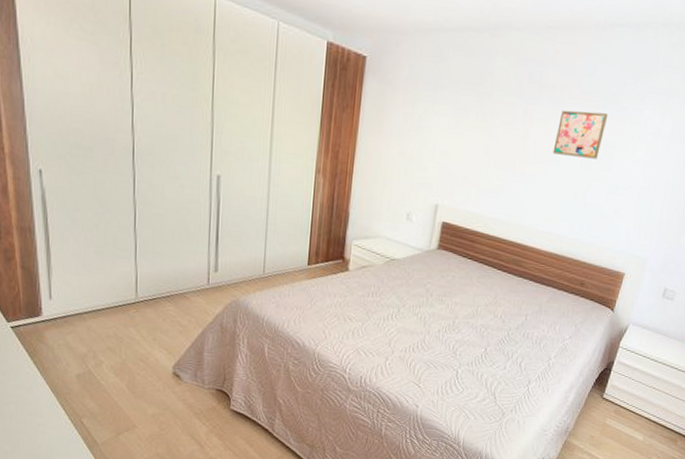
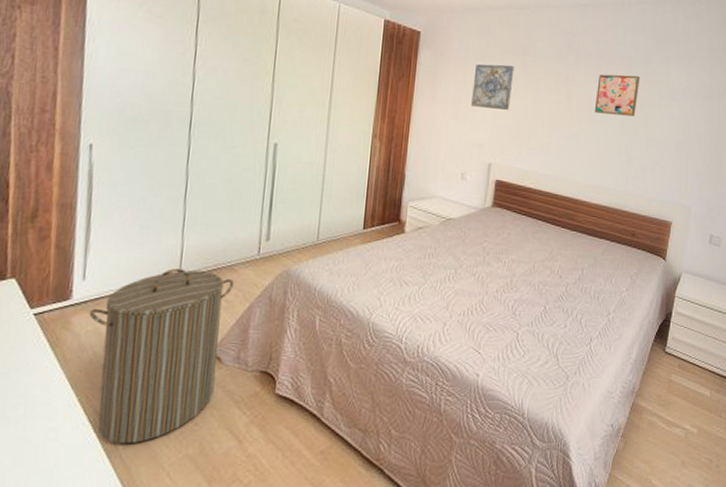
laundry hamper: none [59,293,187,441] -> present [89,268,235,444]
wall art: none [419,95,468,148] -> present [471,64,514,110]

